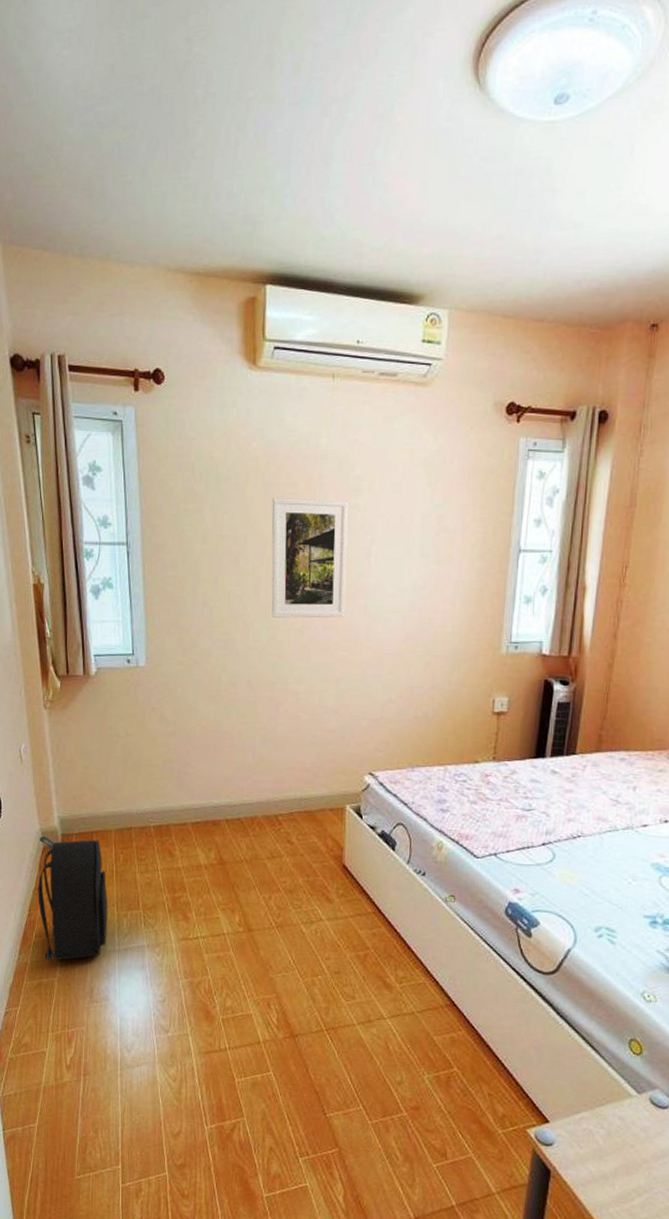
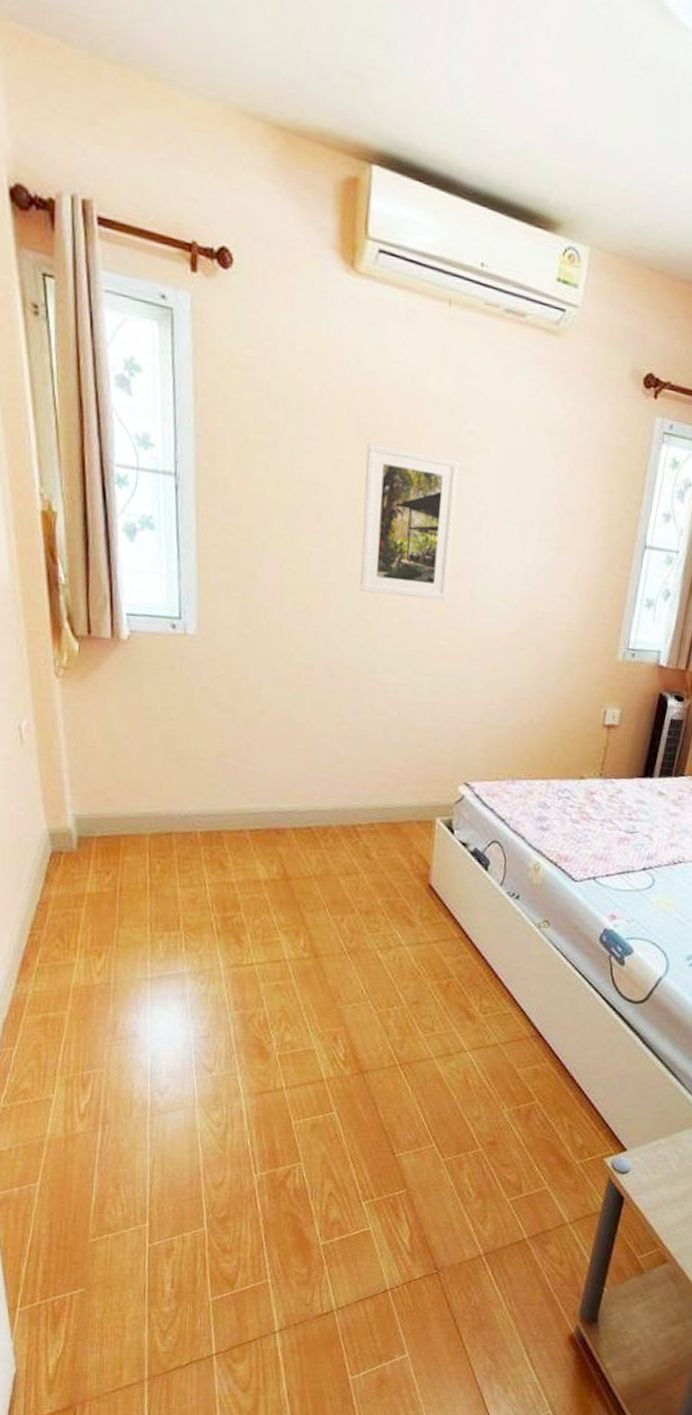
backpack: present [38,836,108,961] -> none [43,838,139,991]

